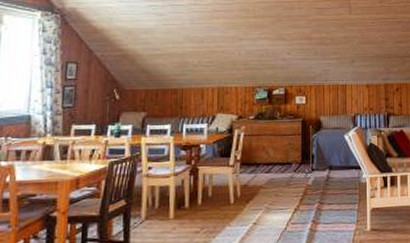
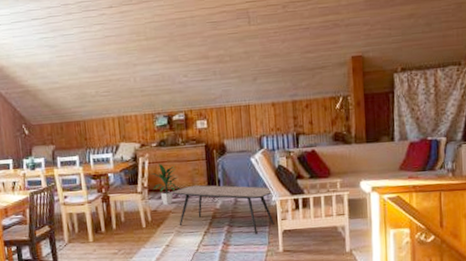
indoor plant: none [244,136,274,179] -> present [149,163,181,205]
coffee table: none [265,160,363,211] -> present [172,185,274,234]

